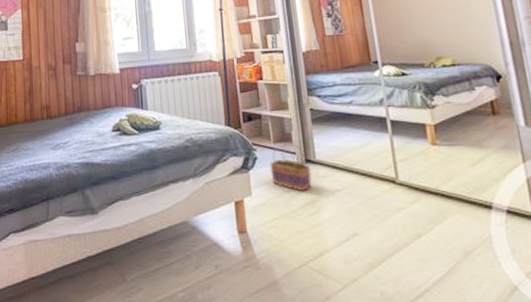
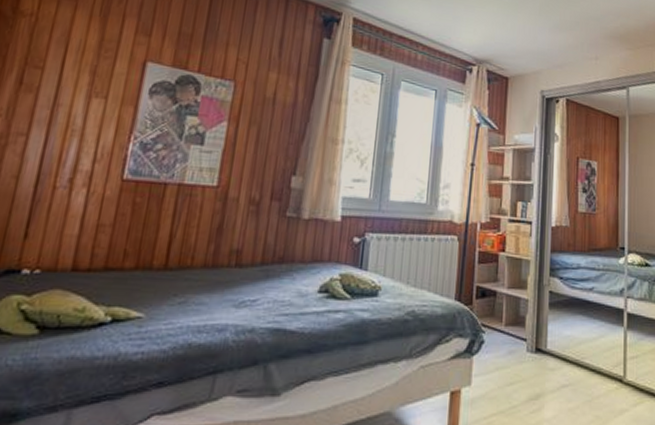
basket: present [269,142,312,191] -> none [496,327,540,384]

